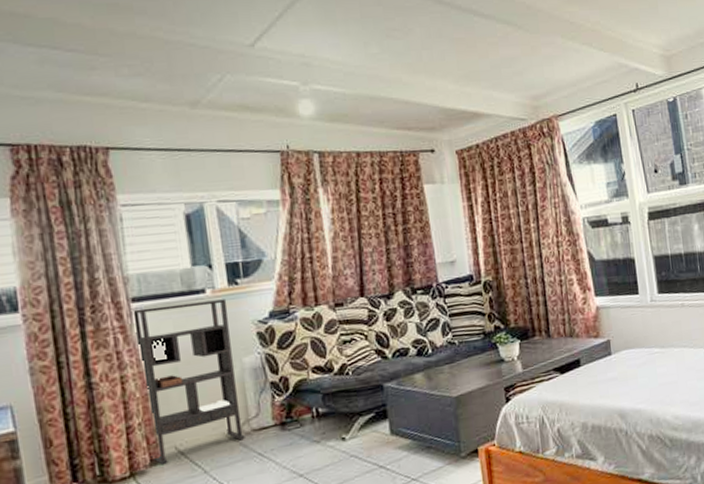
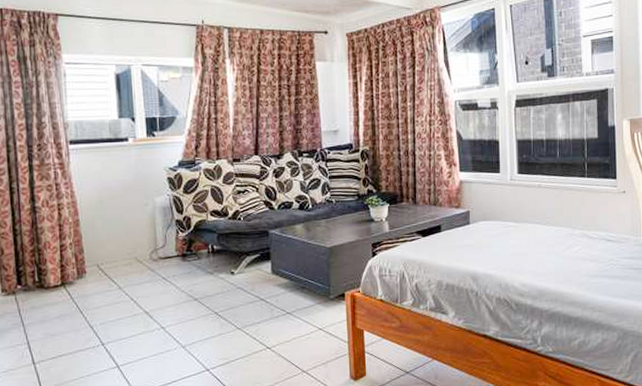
bookshelf: present [131,299,245,465] -> none [69,147,153,279]

